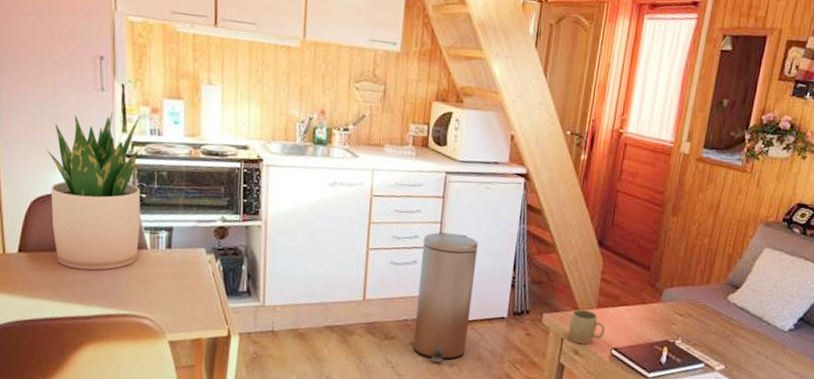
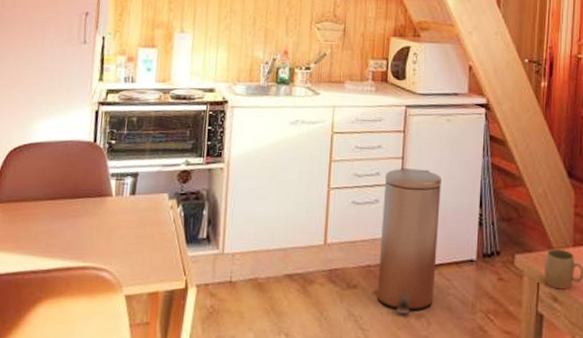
planter: present [46,111,141,271] -> none [25,62,117,221]

